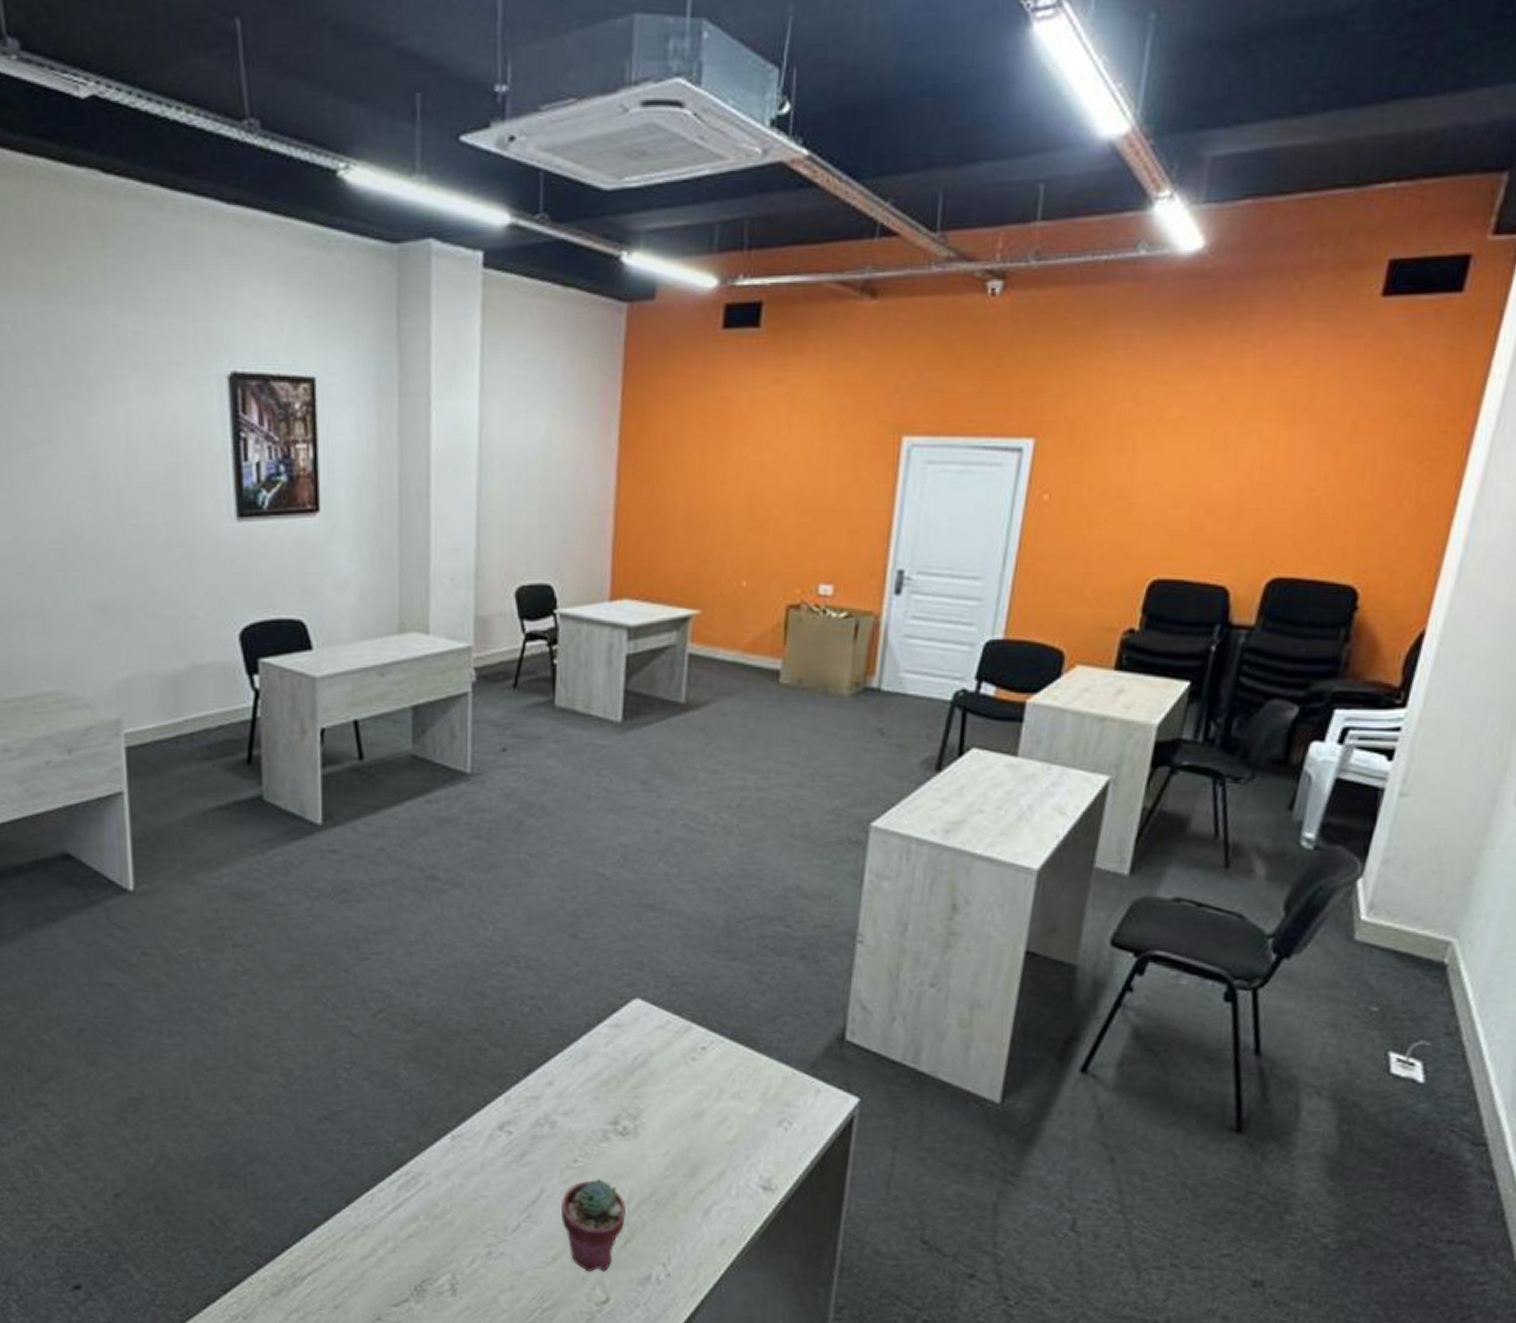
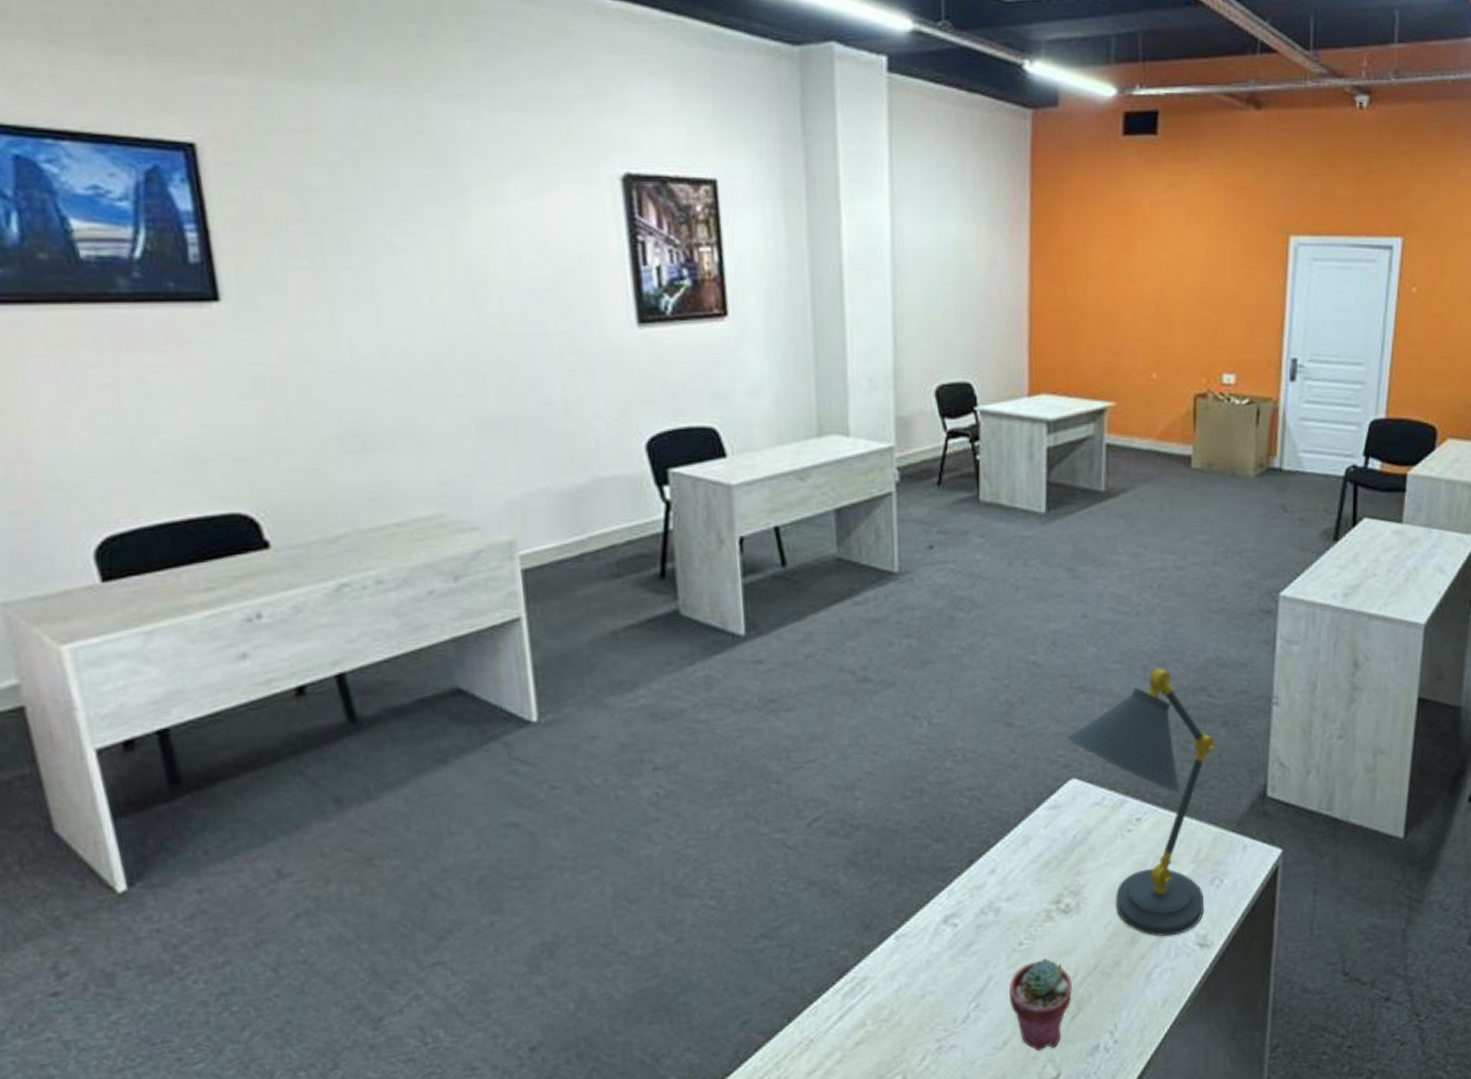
desk lamp: none [632,892,791,1174] -> present [1066,668,1216,937]

